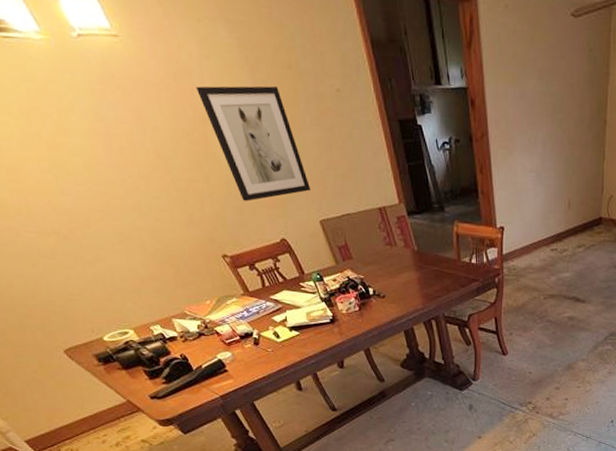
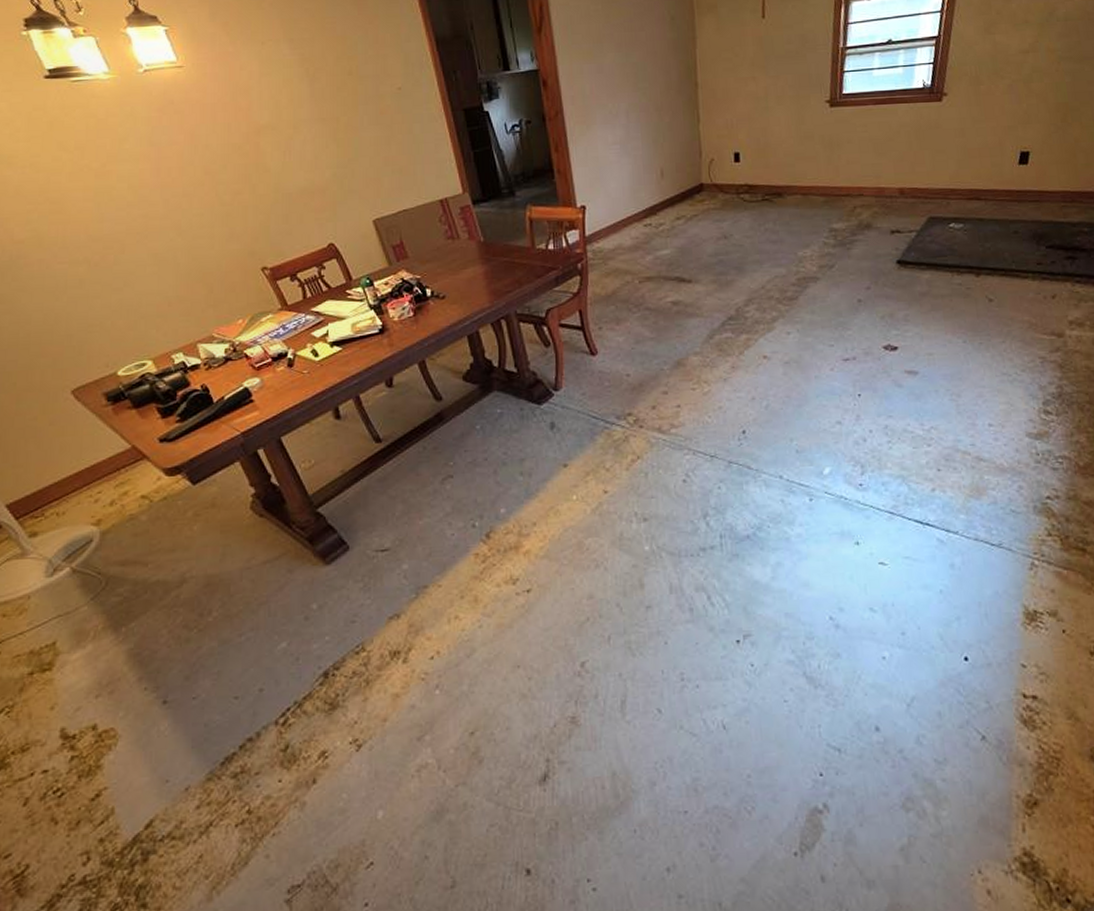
wall art: present [195,85,311,202] -> none [252,93,365,208]

